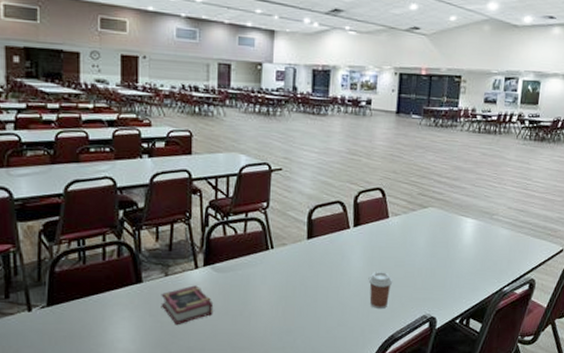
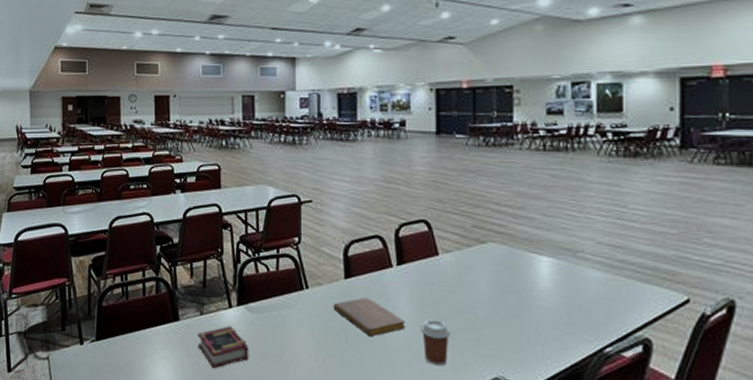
notebook: none [295,255,357,289] -> present [333,297,405,337]

